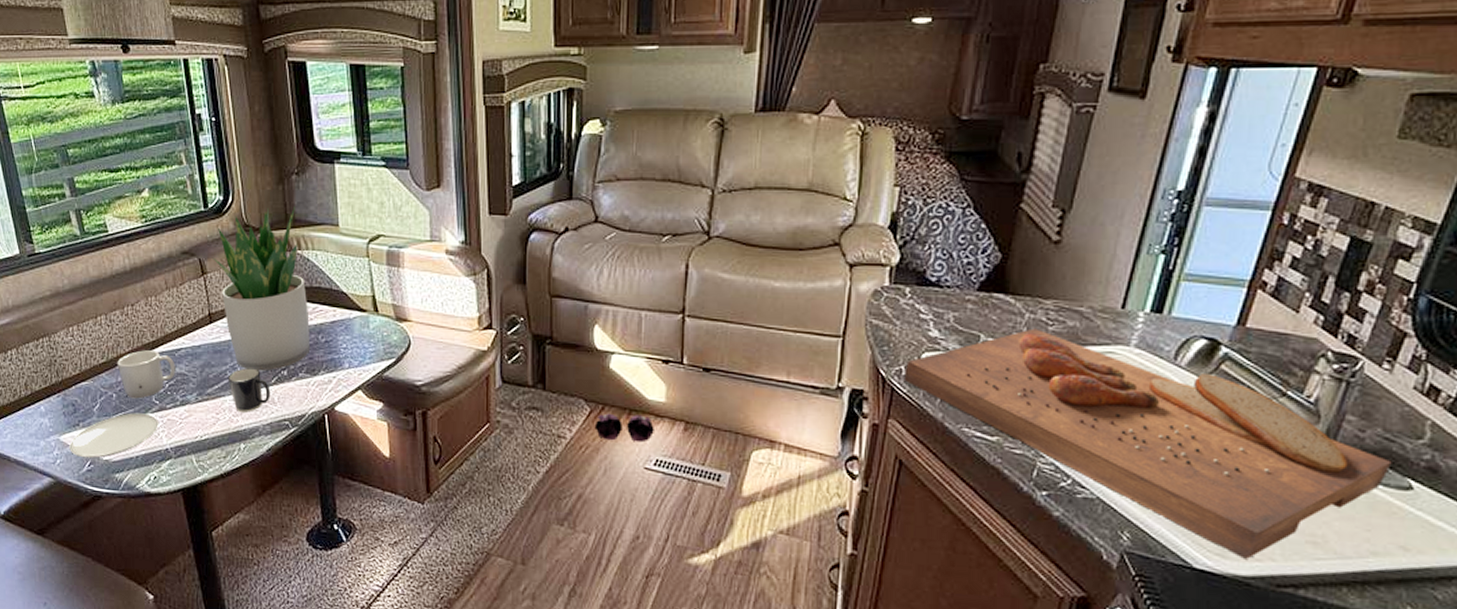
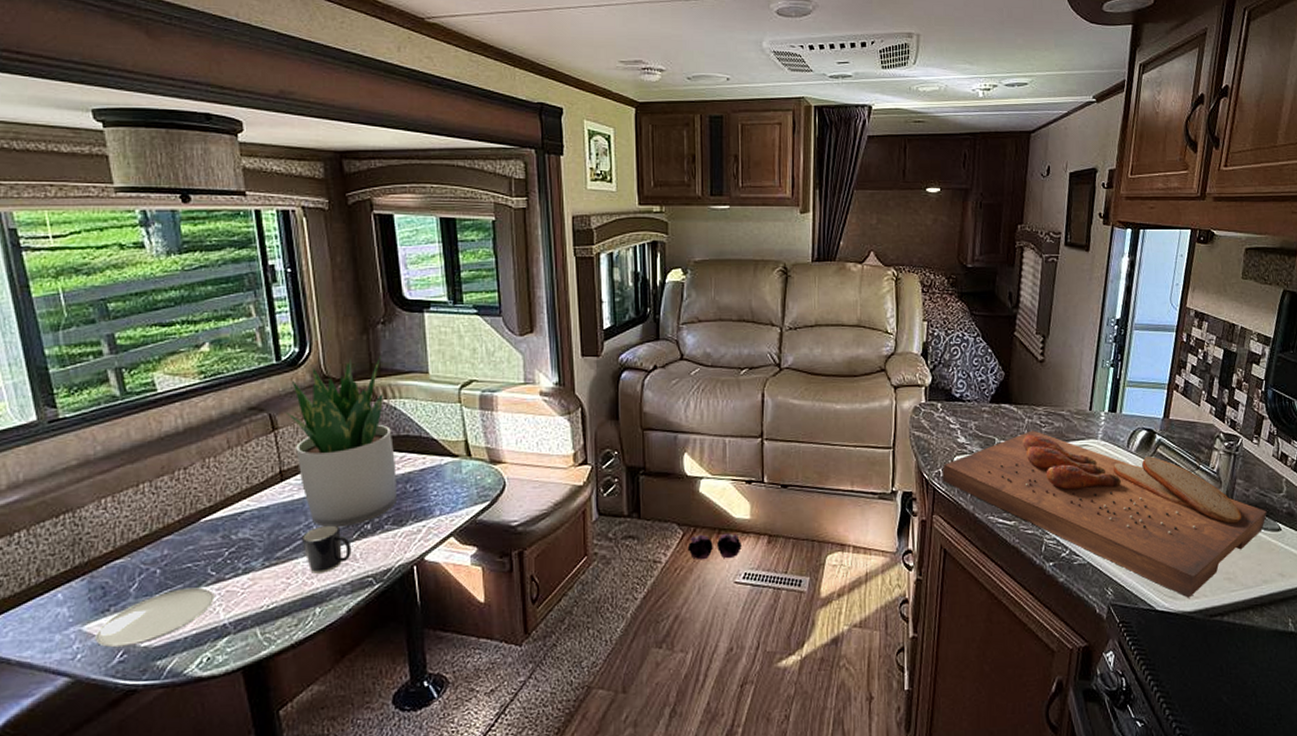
mug: present [117,350,175,399] -> none [163,516,238,573]

